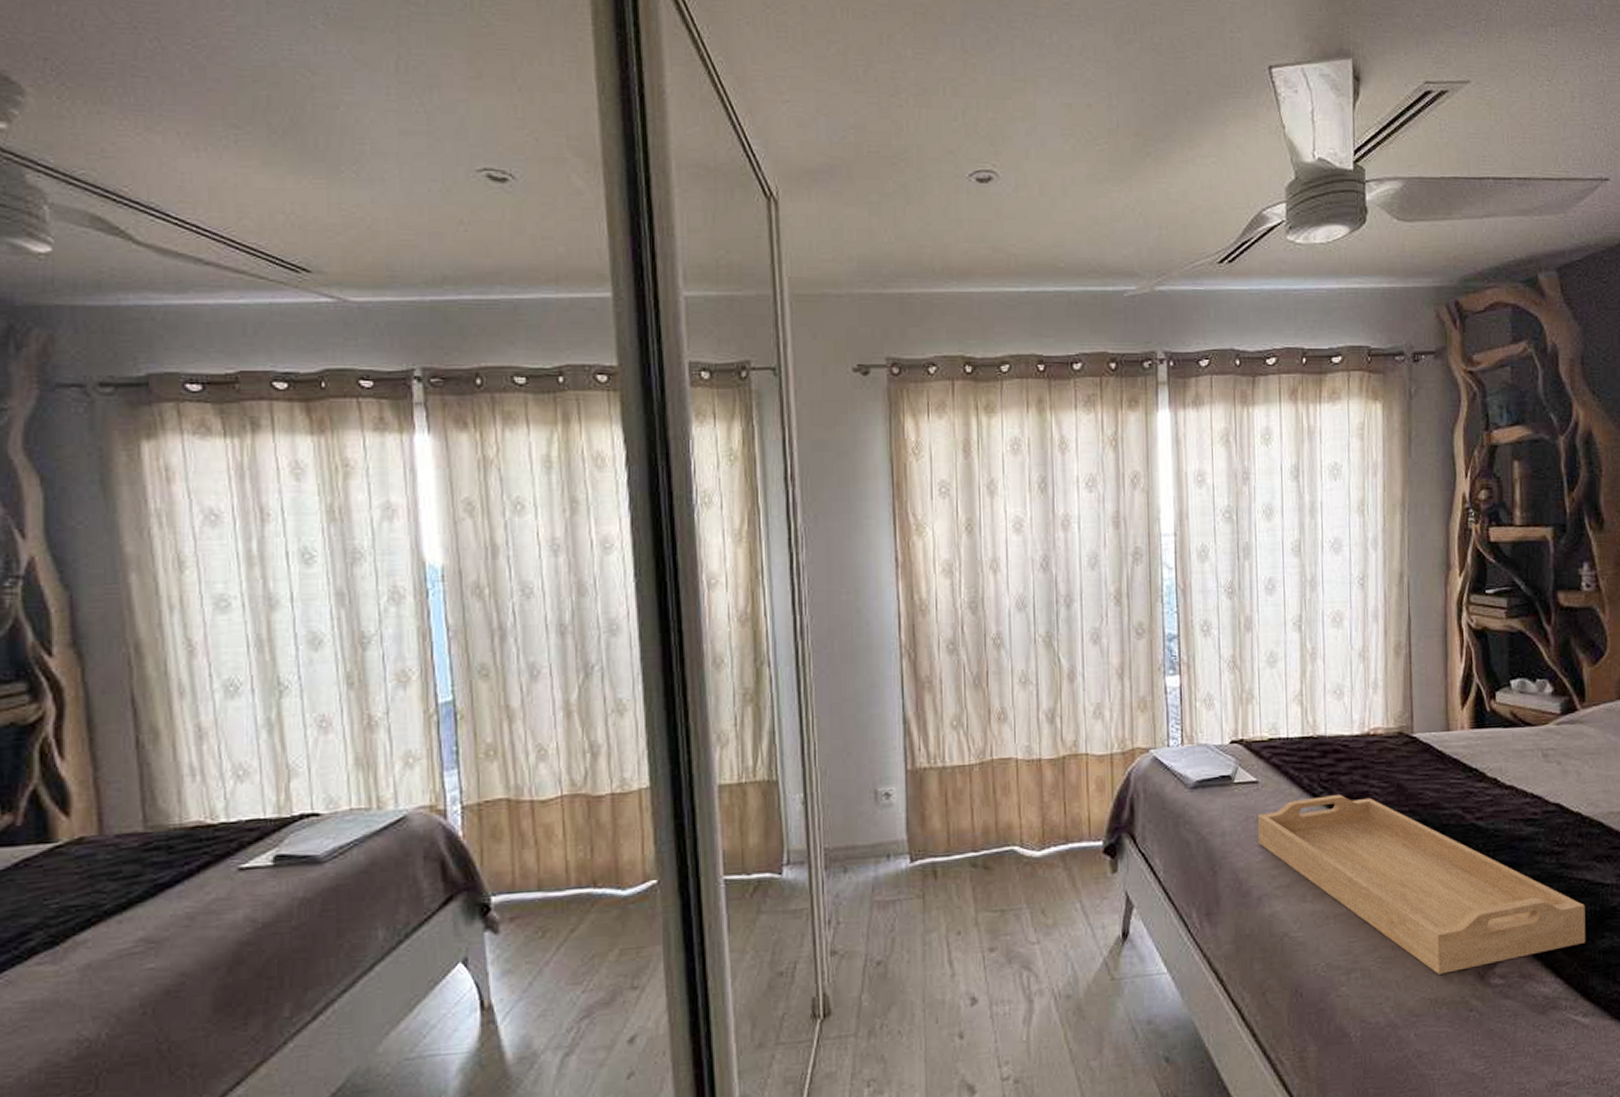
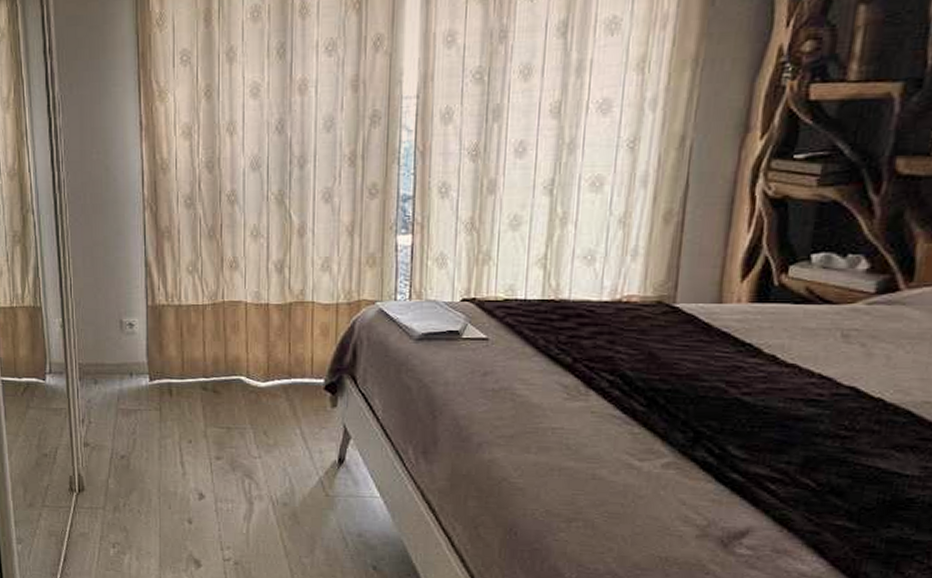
serving tray: present [1257,795,1586,974] -> none [482,357,871,537]

